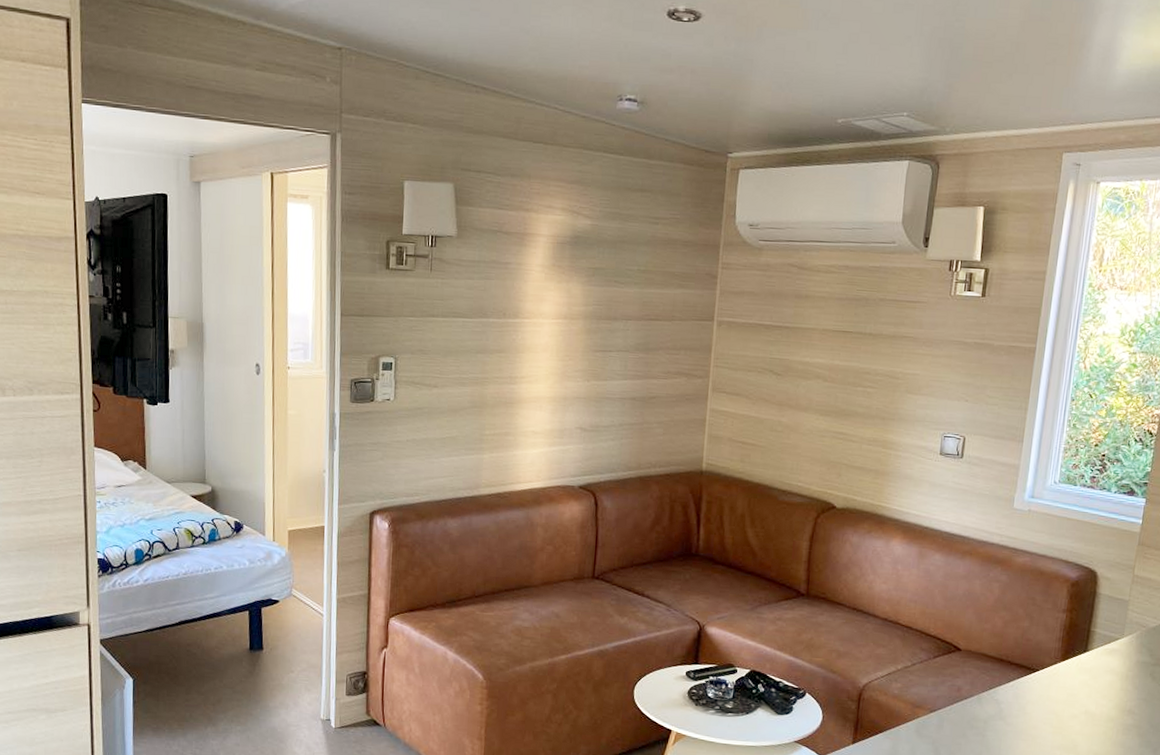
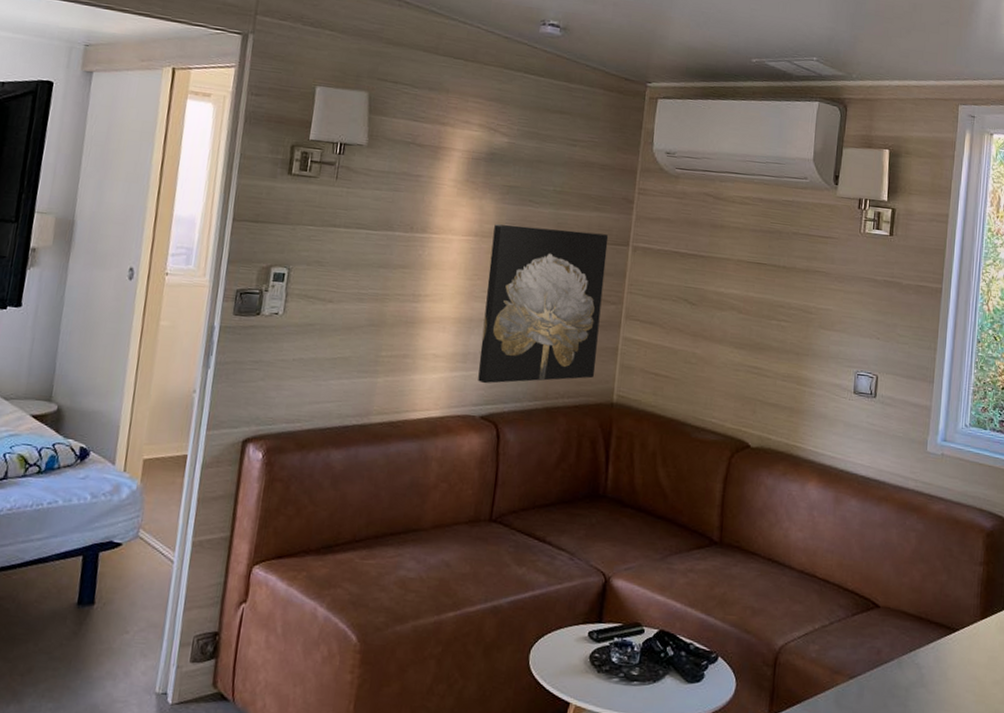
wall art: none [575,306,694,457] -> present [478,224,609,384]

